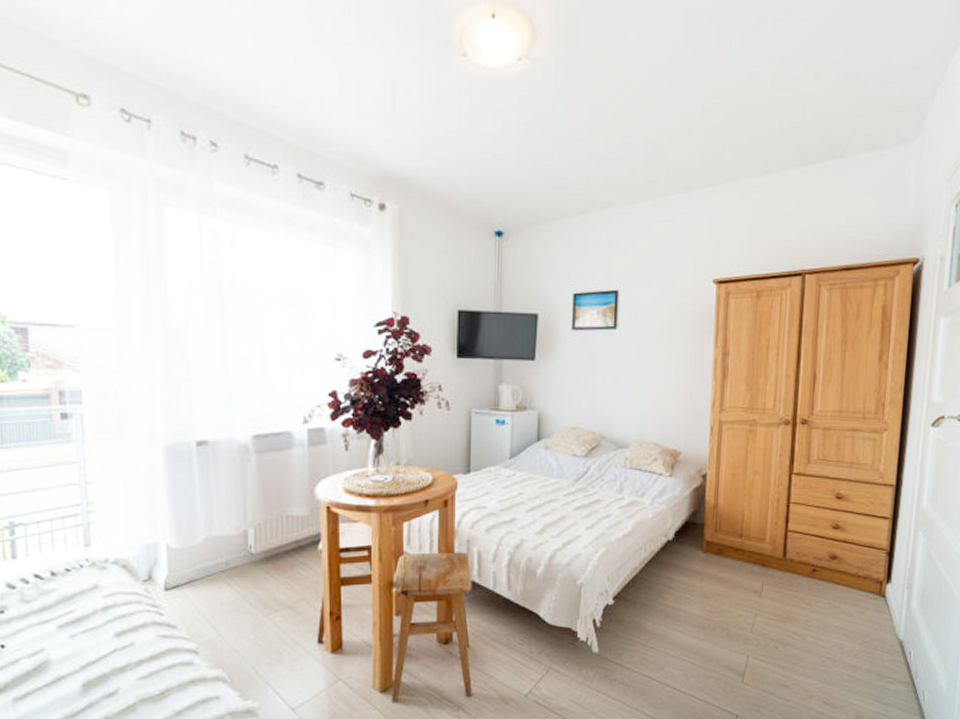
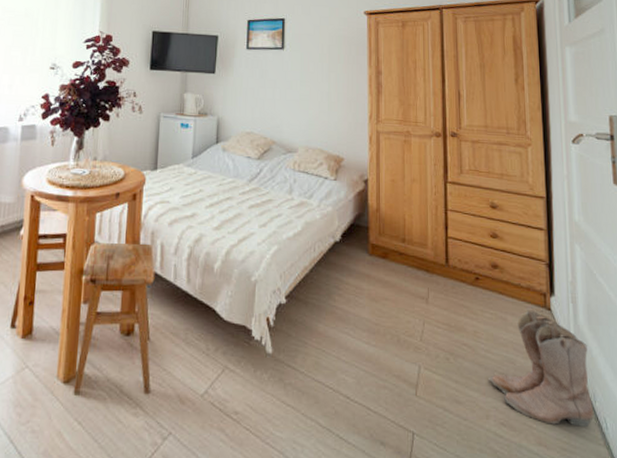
boots: none [815,595,916,700] -> present [489,307,593,427]

